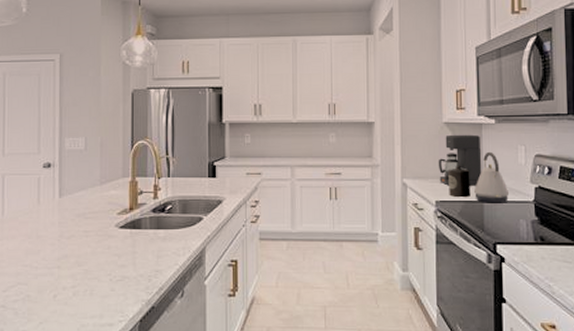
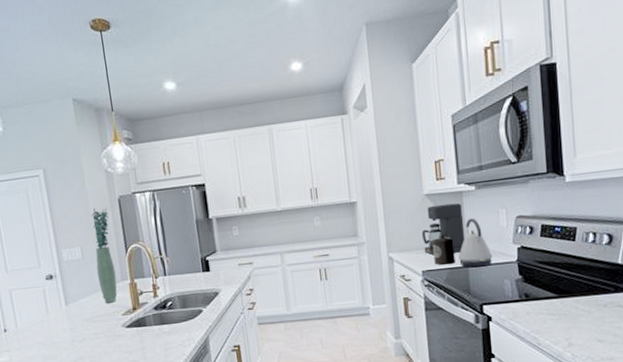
vase: none [98,99,119,199] -> present [91,208,118,303]

